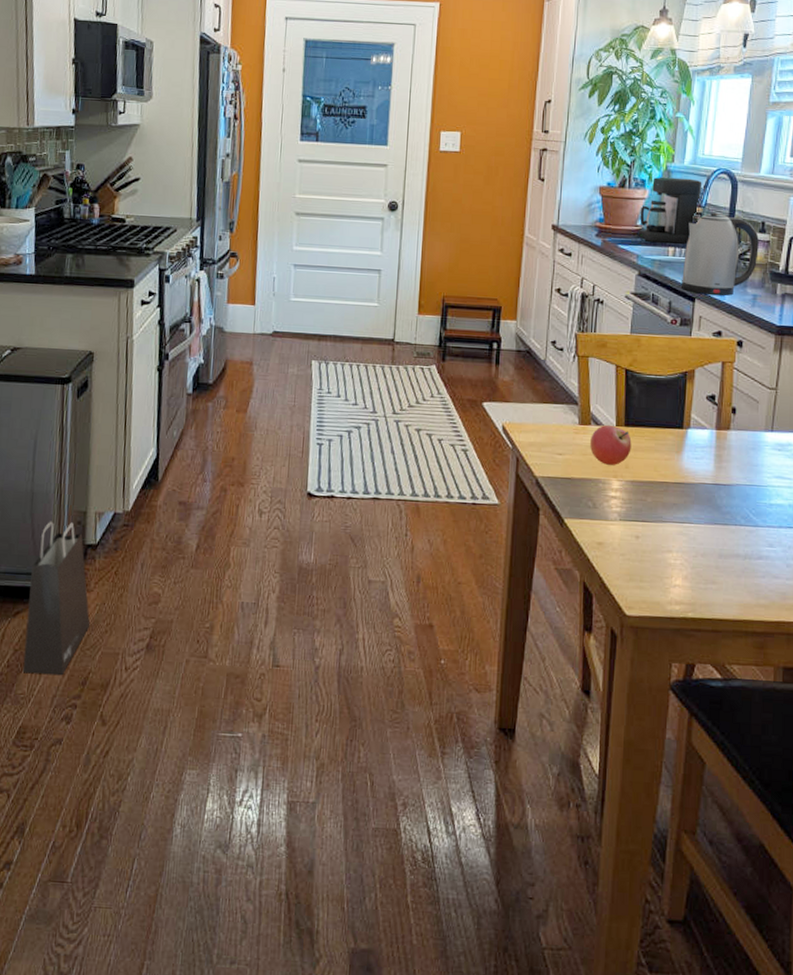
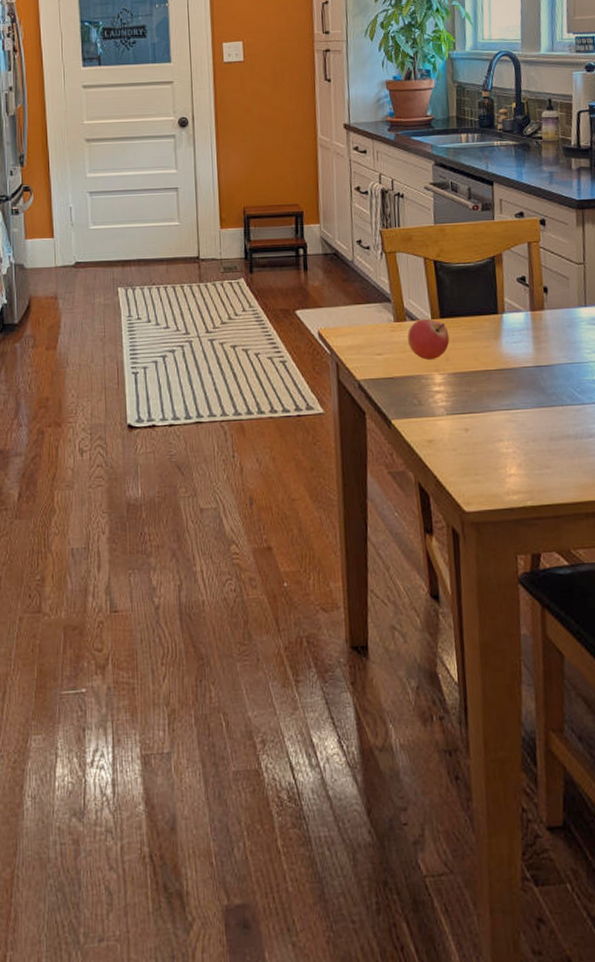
coffee maker: present [638,177,702,244] -> none [428,64,487,132]
kettle: present [682,213,759,296] -> none [477,95,549,177]

